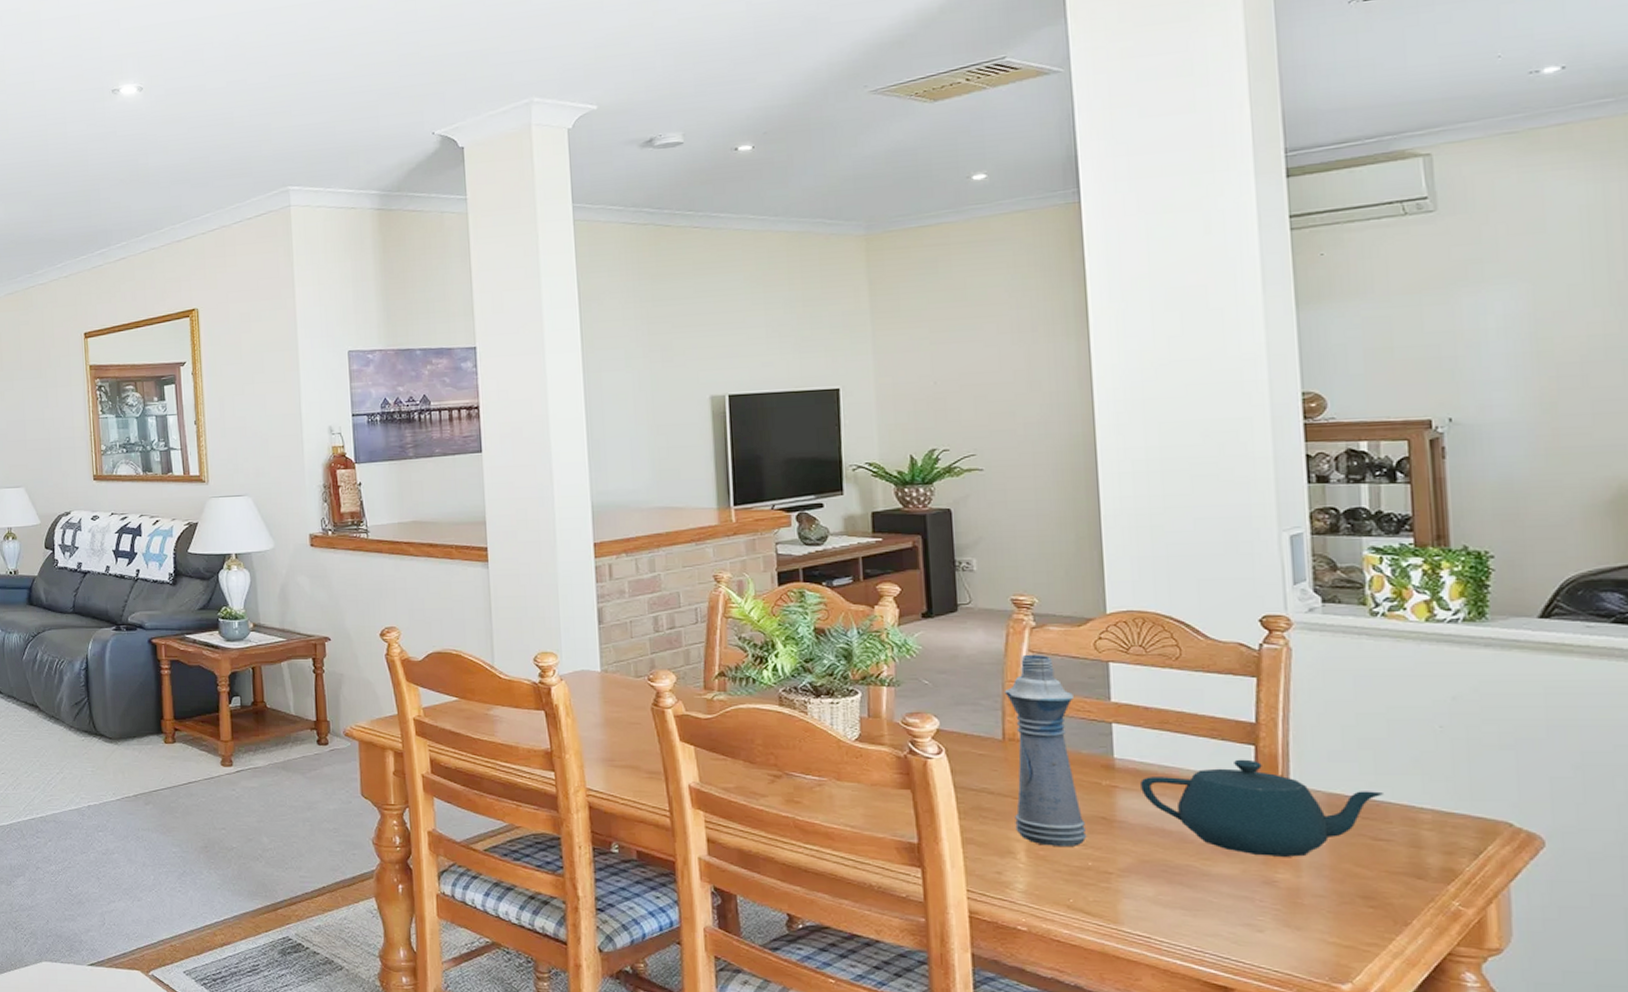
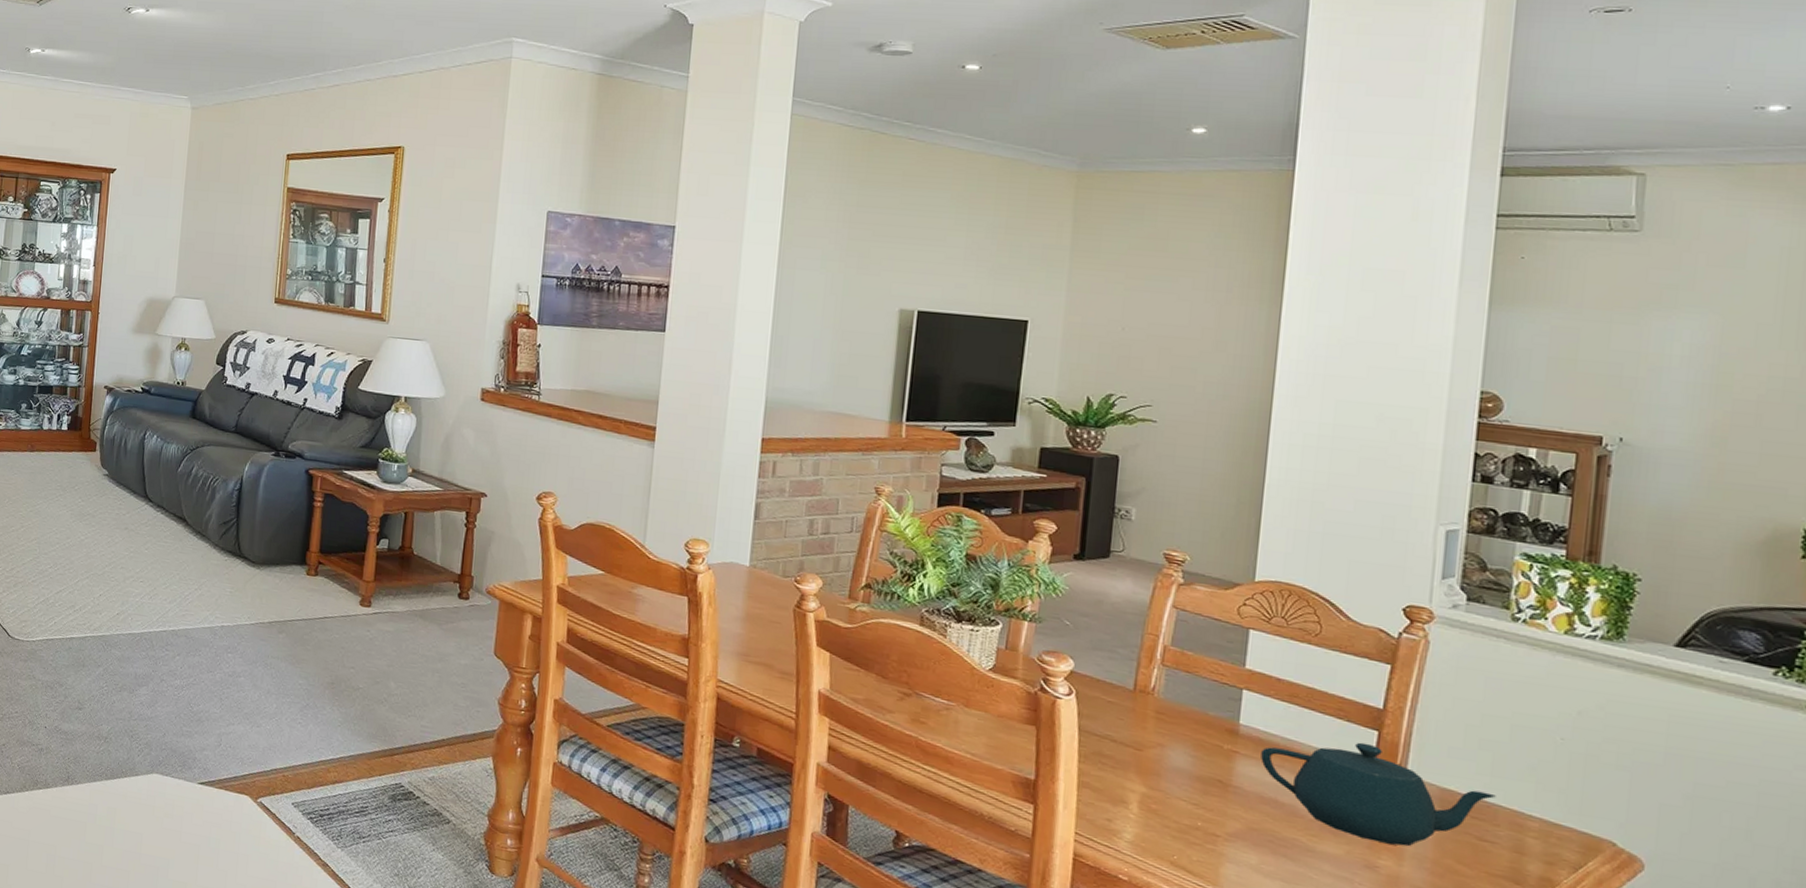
bottle: present [1004,654,1087,846] -> none [1132,609,1211,805]

